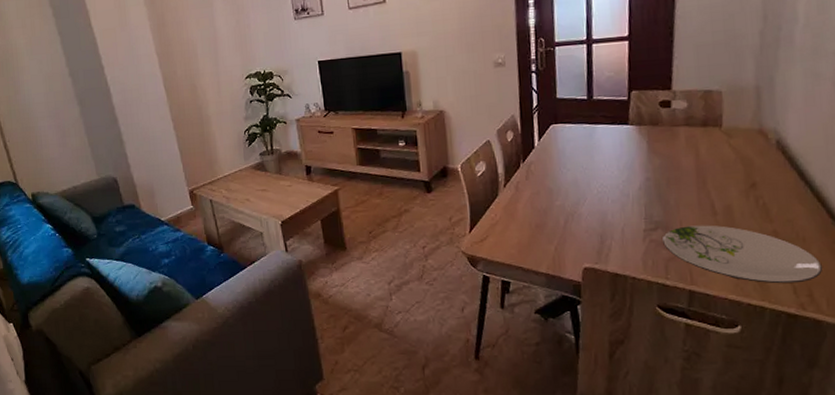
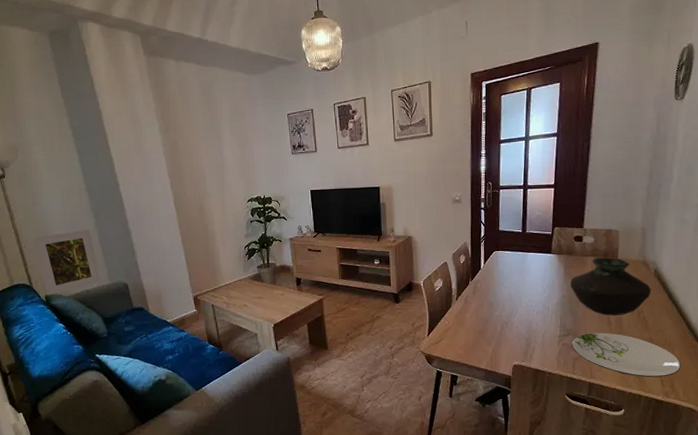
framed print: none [16,118,89,193] -> present [32,229,102,295]
vase: none [657,126,774,203] -> present [570,257,652,316]

